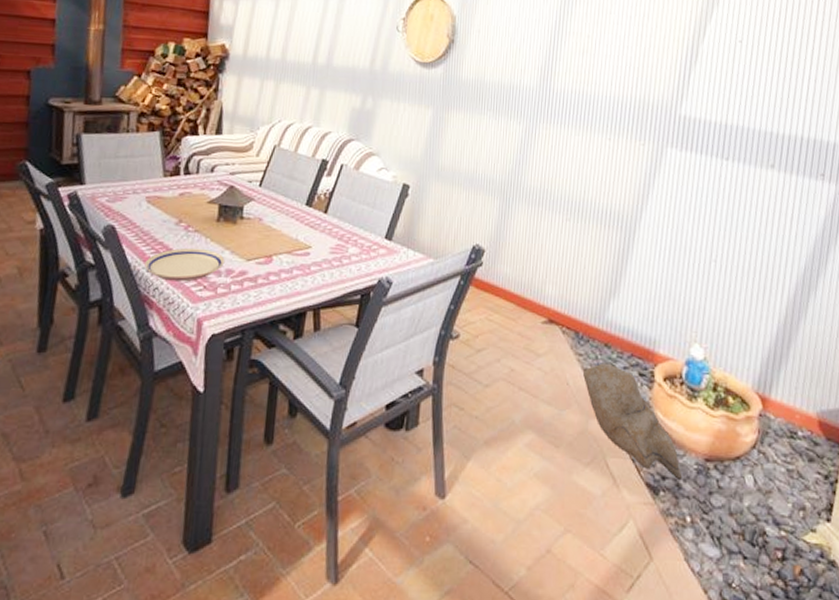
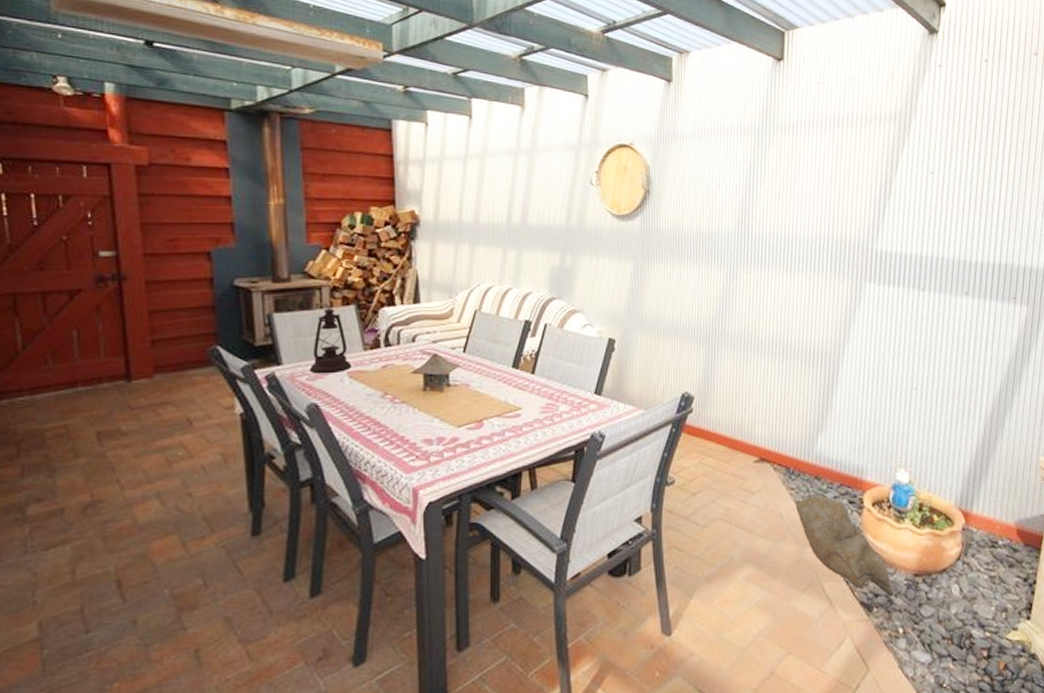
lantern: none [110,130,151,197] -> present [309,305,352,374]
plate: present [145,248,225,282] -> none [353,419,435,454]

